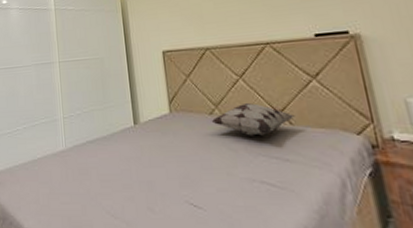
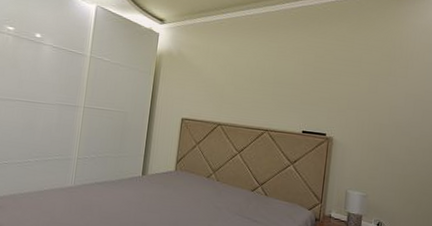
decorative pillow: present [211,103,295,136] -> none [207,173,271,201]

